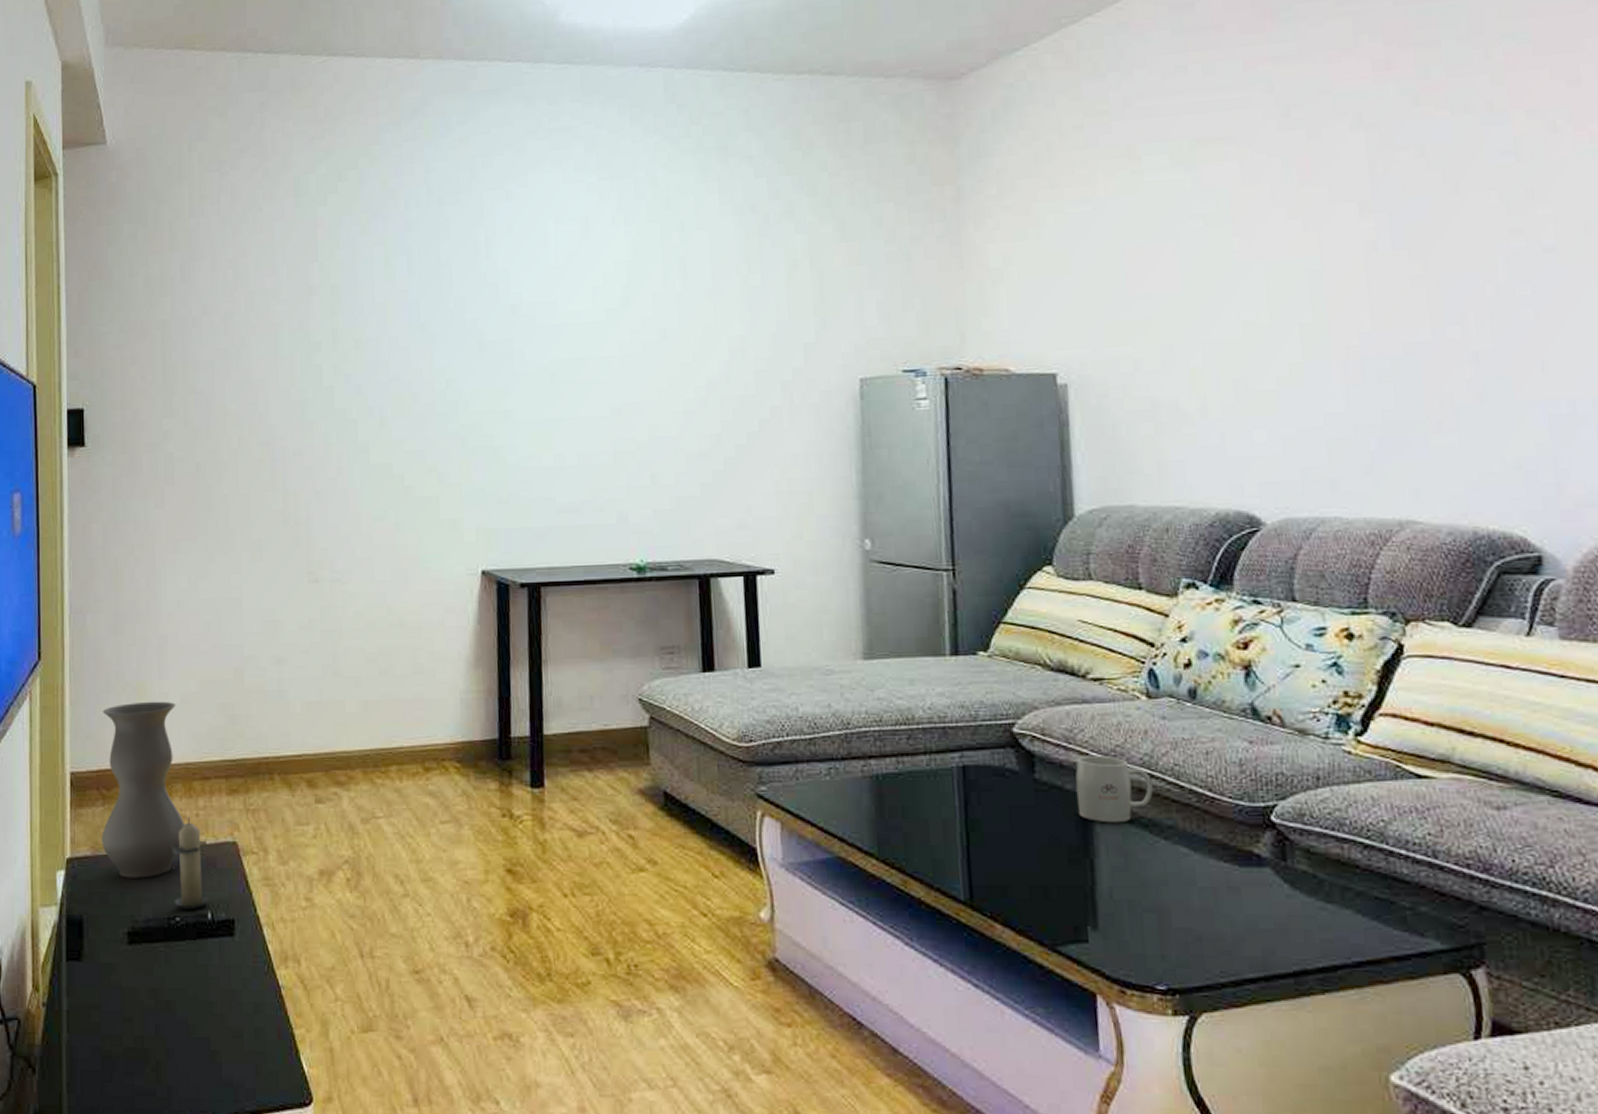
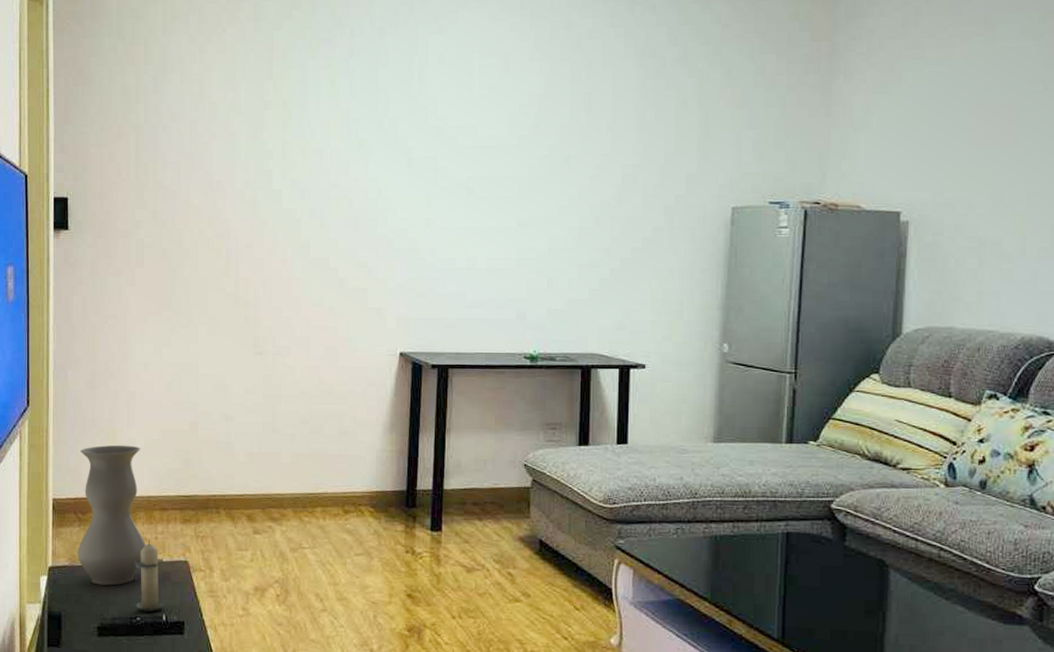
mug: present [1075,755,1153,823] -> none [877,529,941,585]

